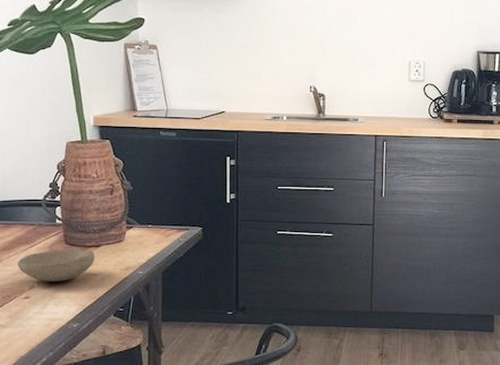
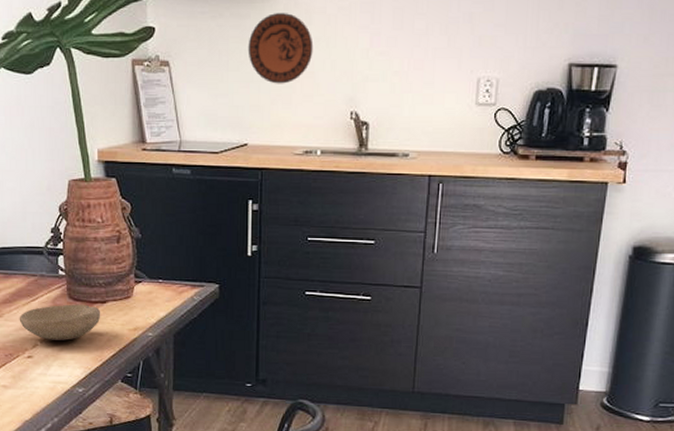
decorative plate: none [224,10,278,64] -> present [248,13,314,84]

